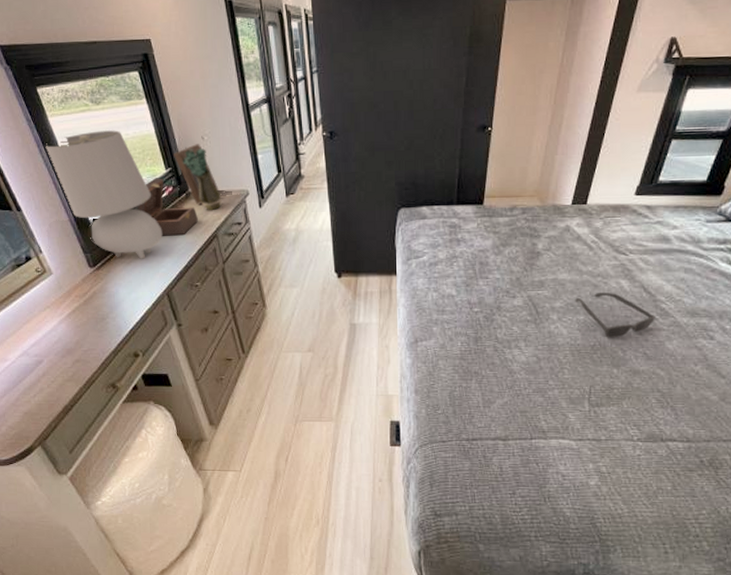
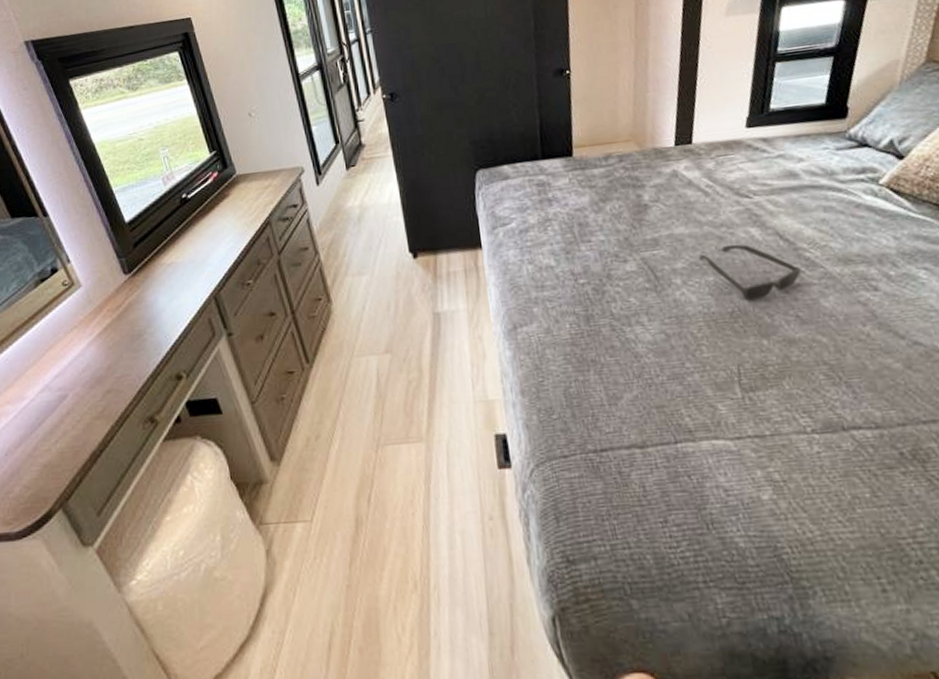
table lamp: present [45,130,163,259] -> none [77,116,208,259]
jewelry box: present [136,178,199,236] -> none [178,163,249,229]
picture frame: present [174,144,219,204] -> none [218,121,270,189]
vase: present [182,146,222,210] -> none [228,124,274,194]

